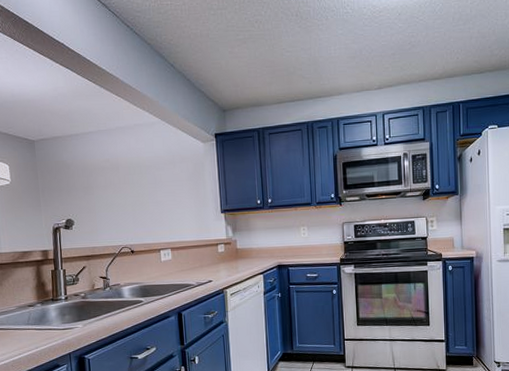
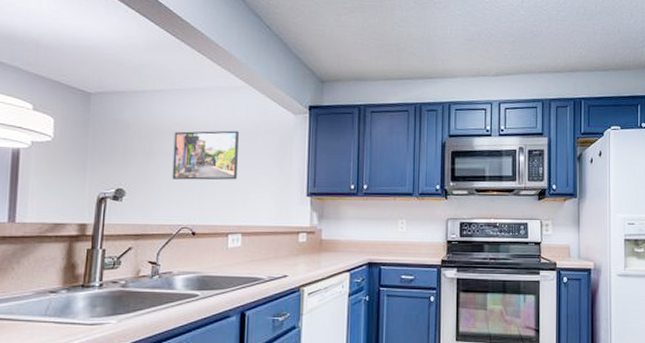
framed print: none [106,161,162,208] -> present [172,130,239,180]

